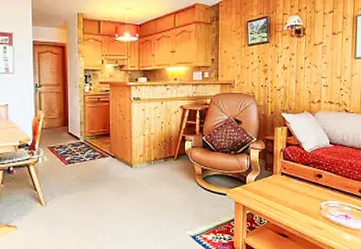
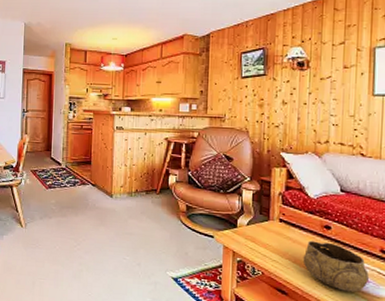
decorative bowl: none [300,188,350,228] -> present [302,240,369,292]

